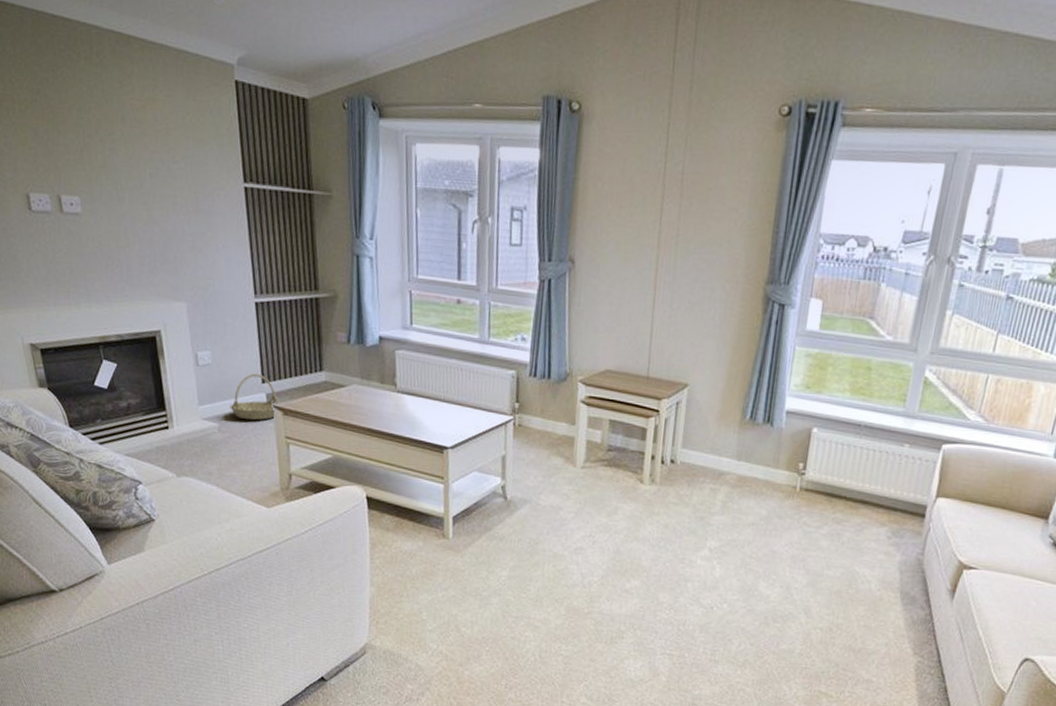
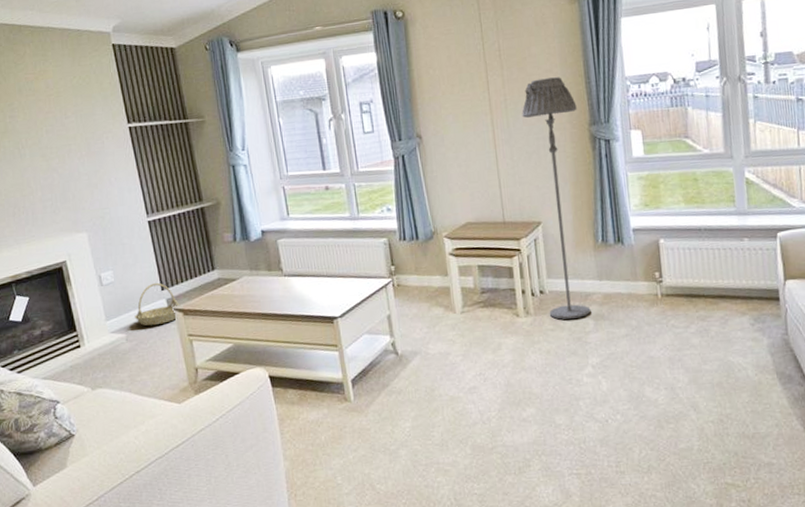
floor lamp: none [675,217,757,497] -> present [522,77,591,320]

